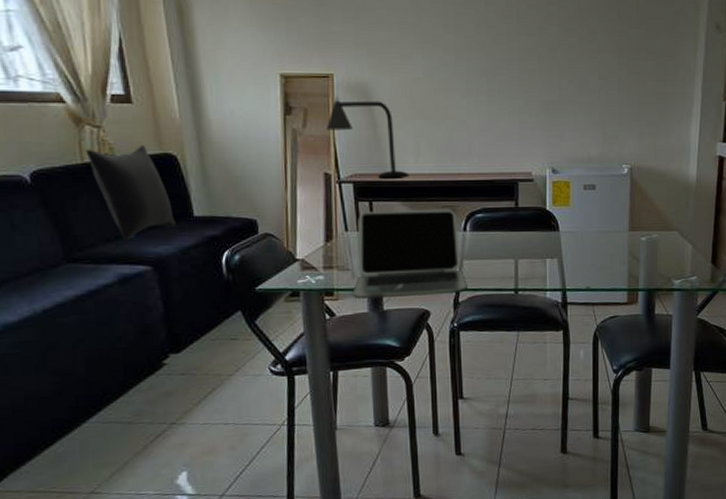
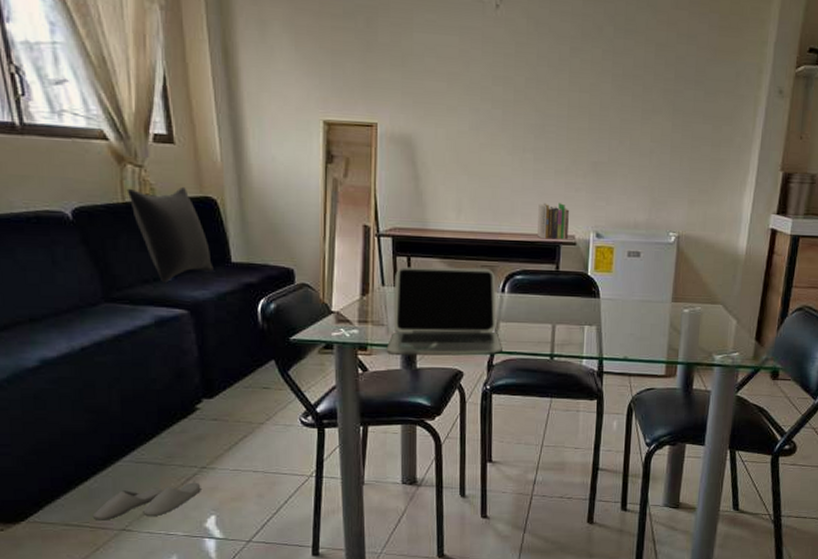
slippers: none [59,438,171,485] -> present [92,482,201,521]
desk lamp: present [326,95,410,178] -> none [367,145,450,235]
books: none [495,141,525,177] -> present [537,202,569,240]

